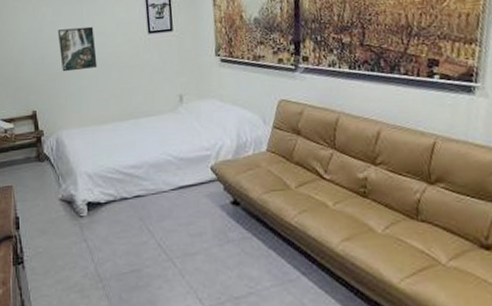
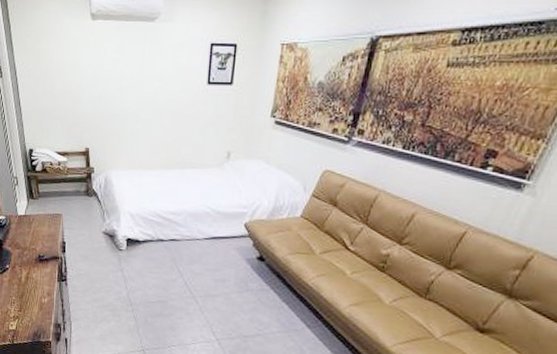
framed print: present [57,26,97,72] -> none [117,69,153,114]

